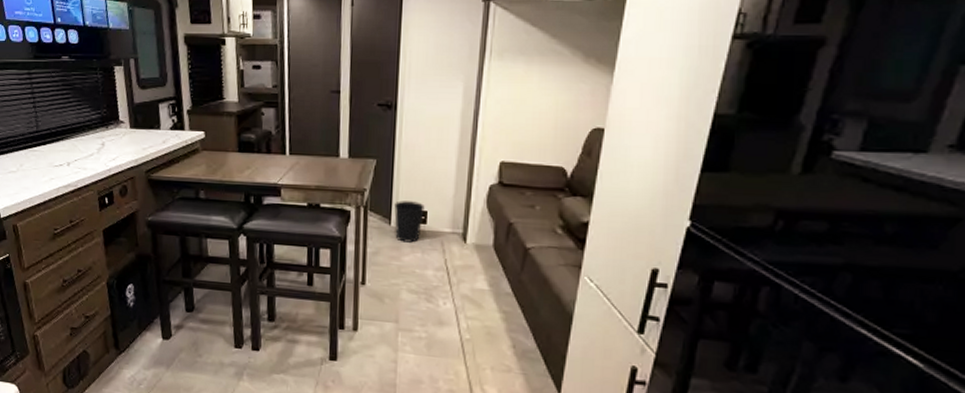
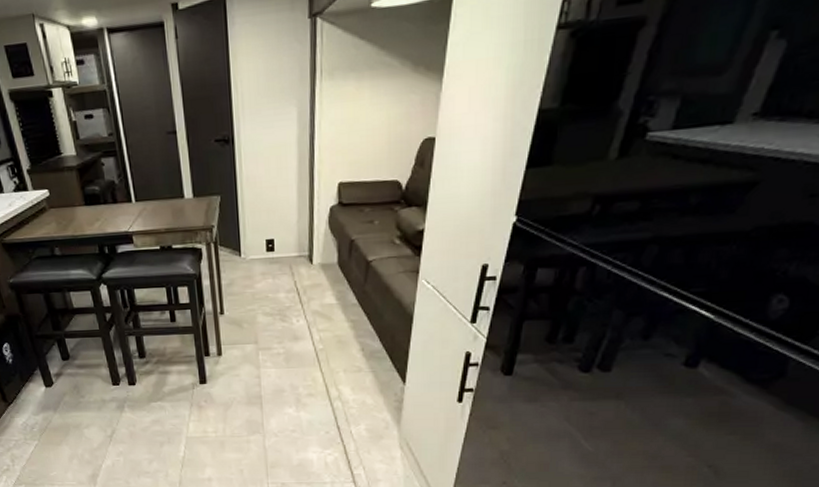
wastebasket: present [394,201,425,243] -> none [243,231,271,271]

